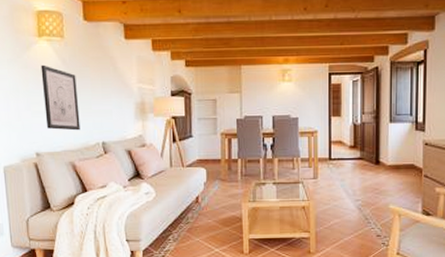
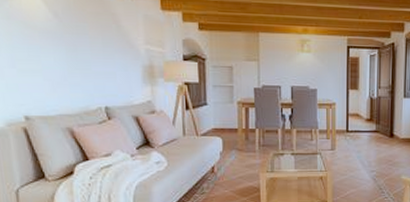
wall art: present [41,64,80,131] -> none [27,16,79,93]

